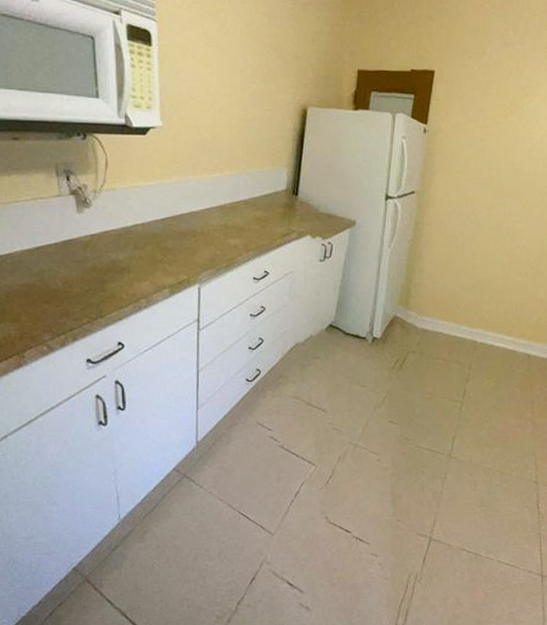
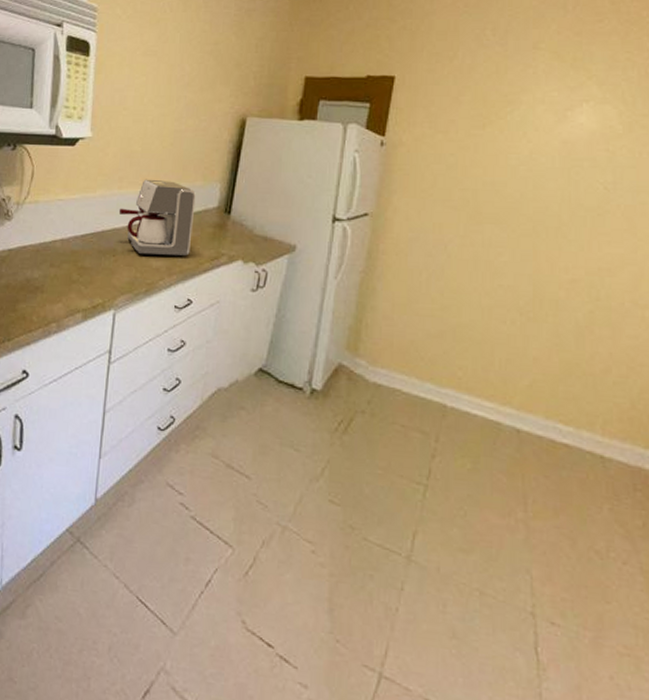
coffee maker: none [195,165,266,235] -> present [118,179,196,257]

